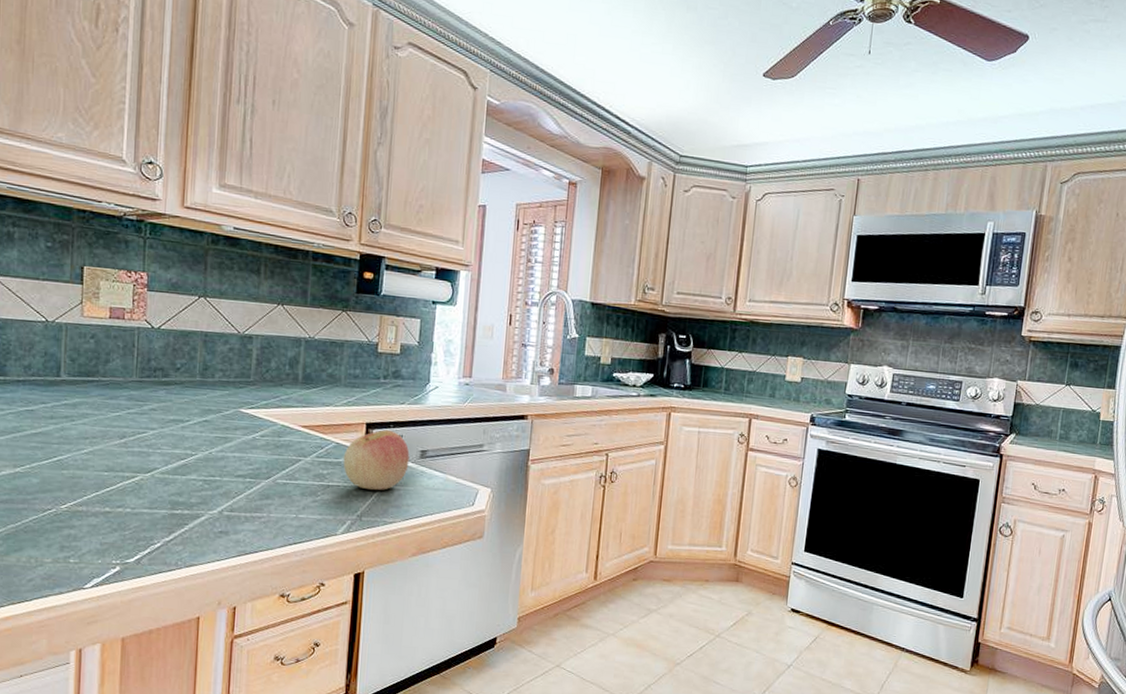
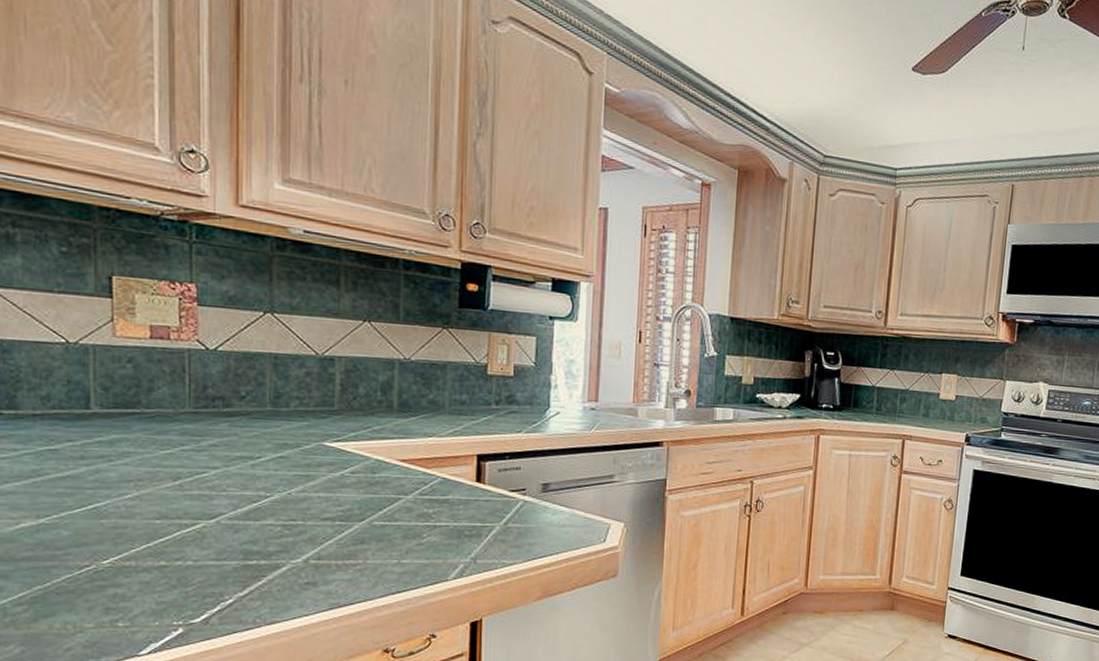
apple: present [343,430,410,490] -> none [451,462,530,529]

